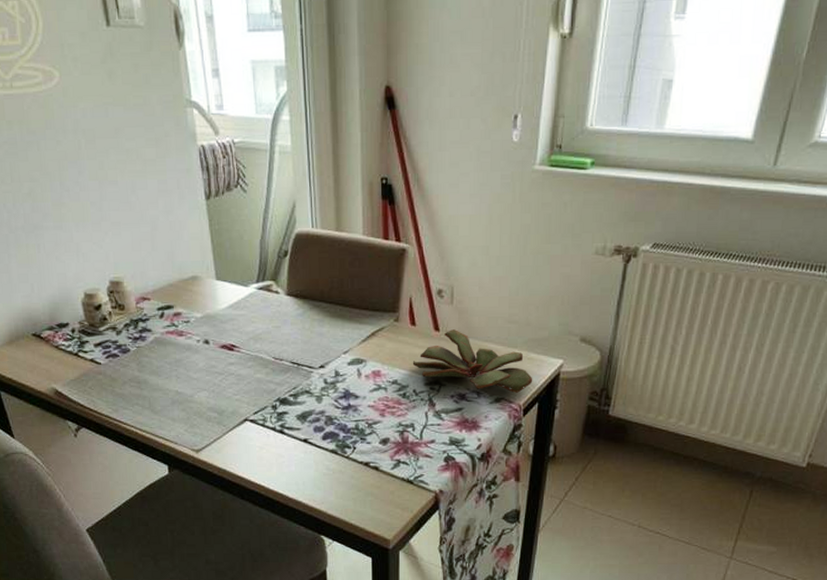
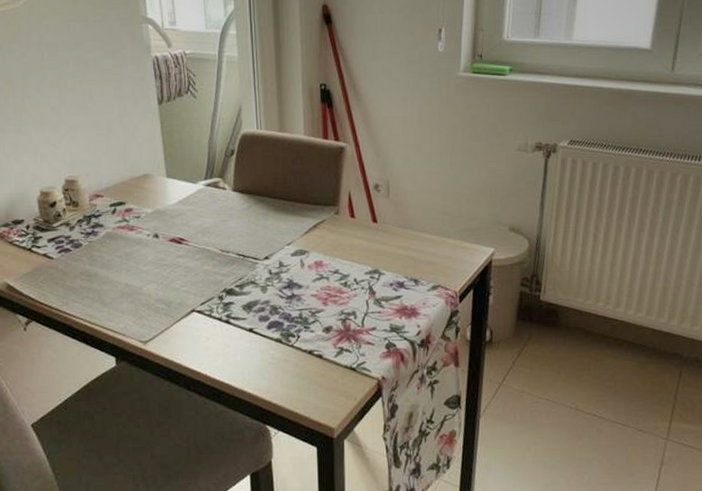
succulent plant: present [412,329,533,393] -> none [352,221,467,280]

